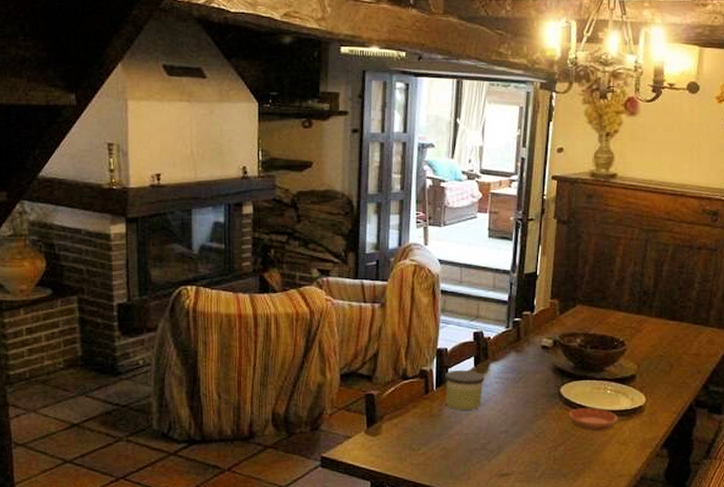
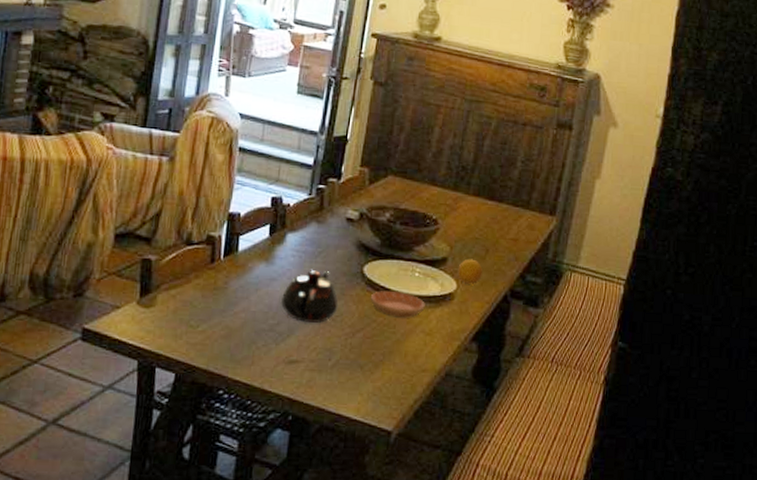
candle: present [445,370,485,410] -> none [233,238,280,285]
teapot: none [489,394,540,440] -> present [280,270,339,323]
fruit: none [646,374,668,397] -> present [457,258,483,284]

